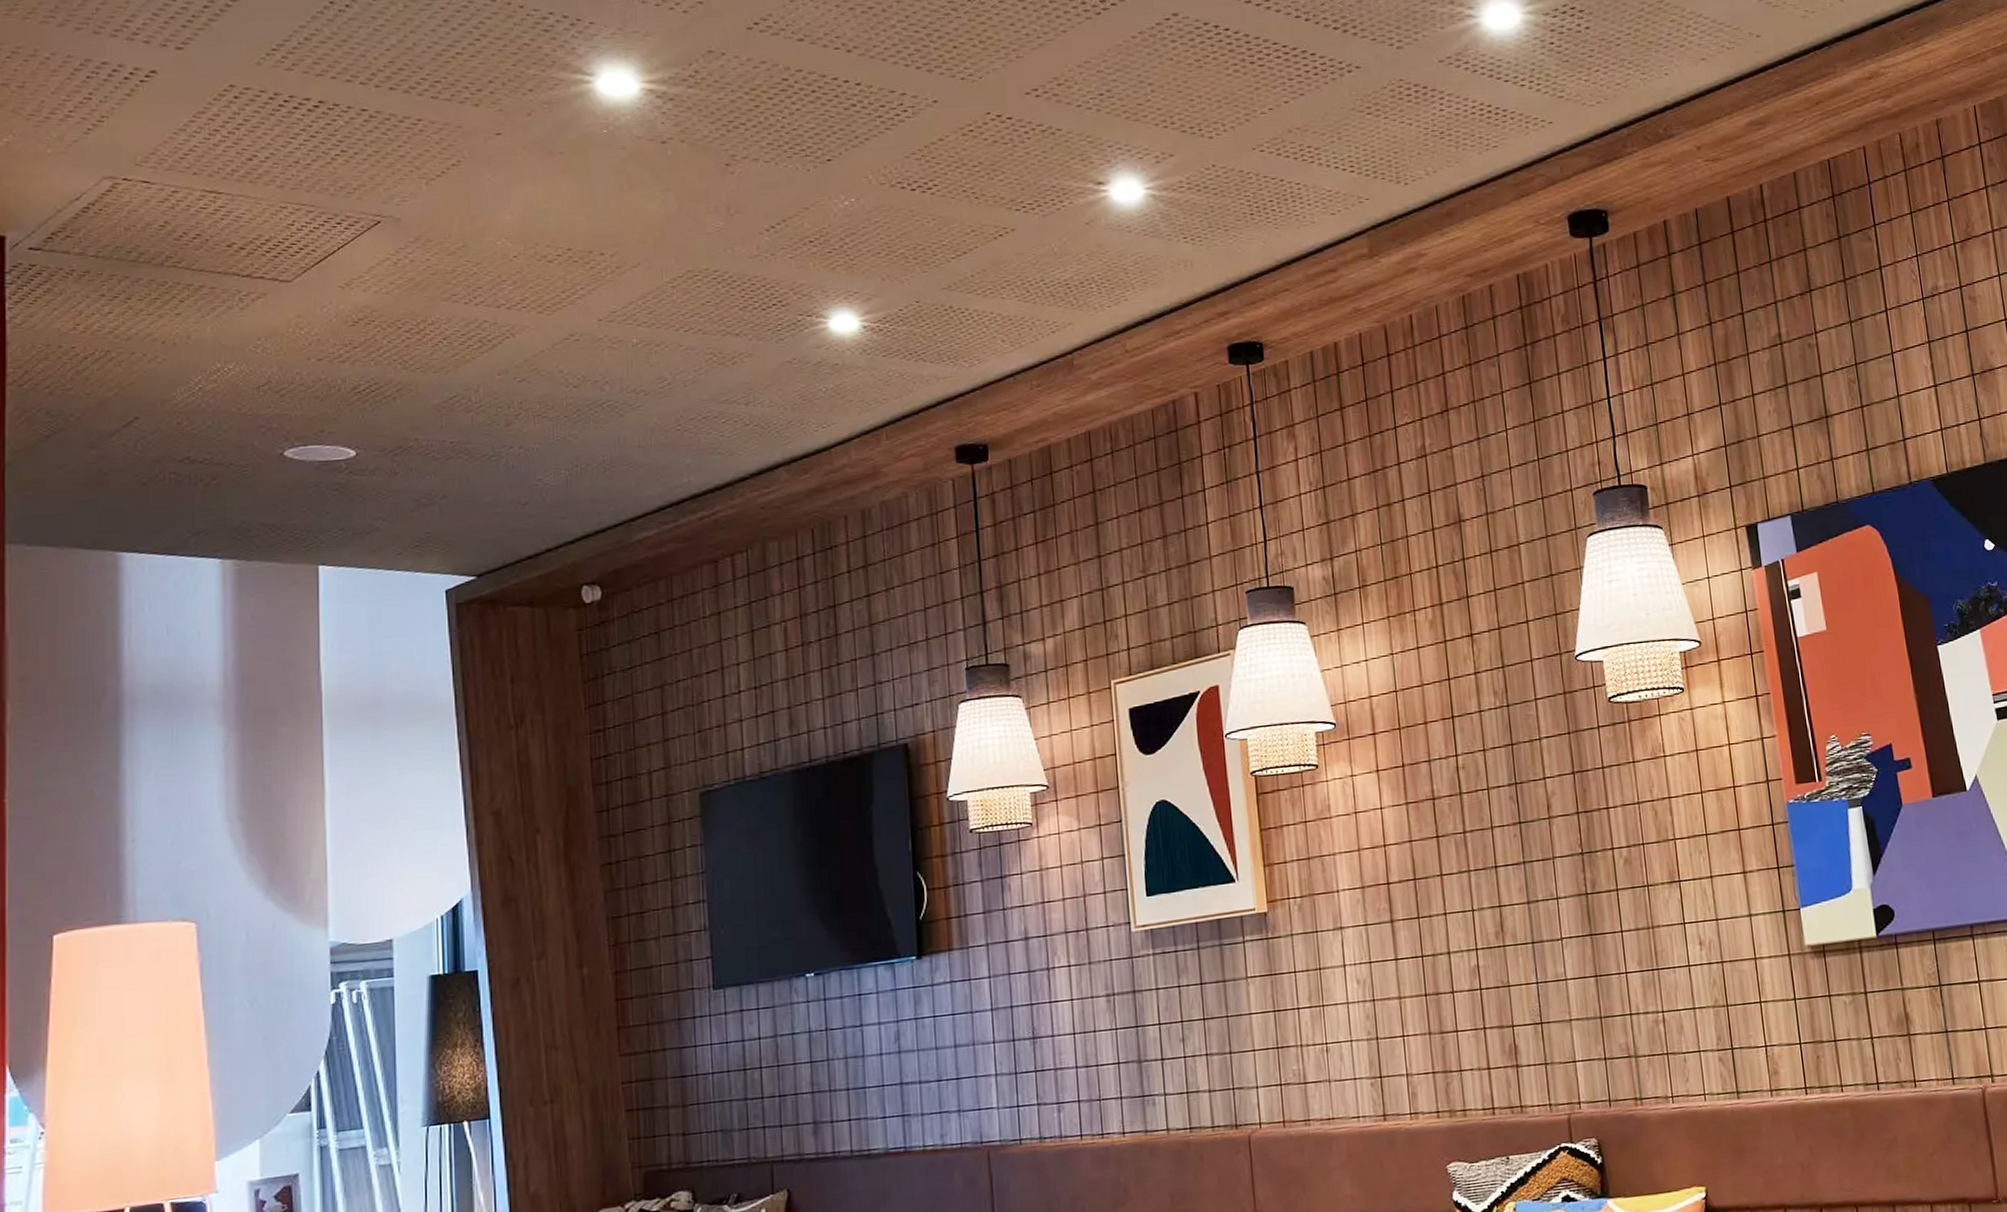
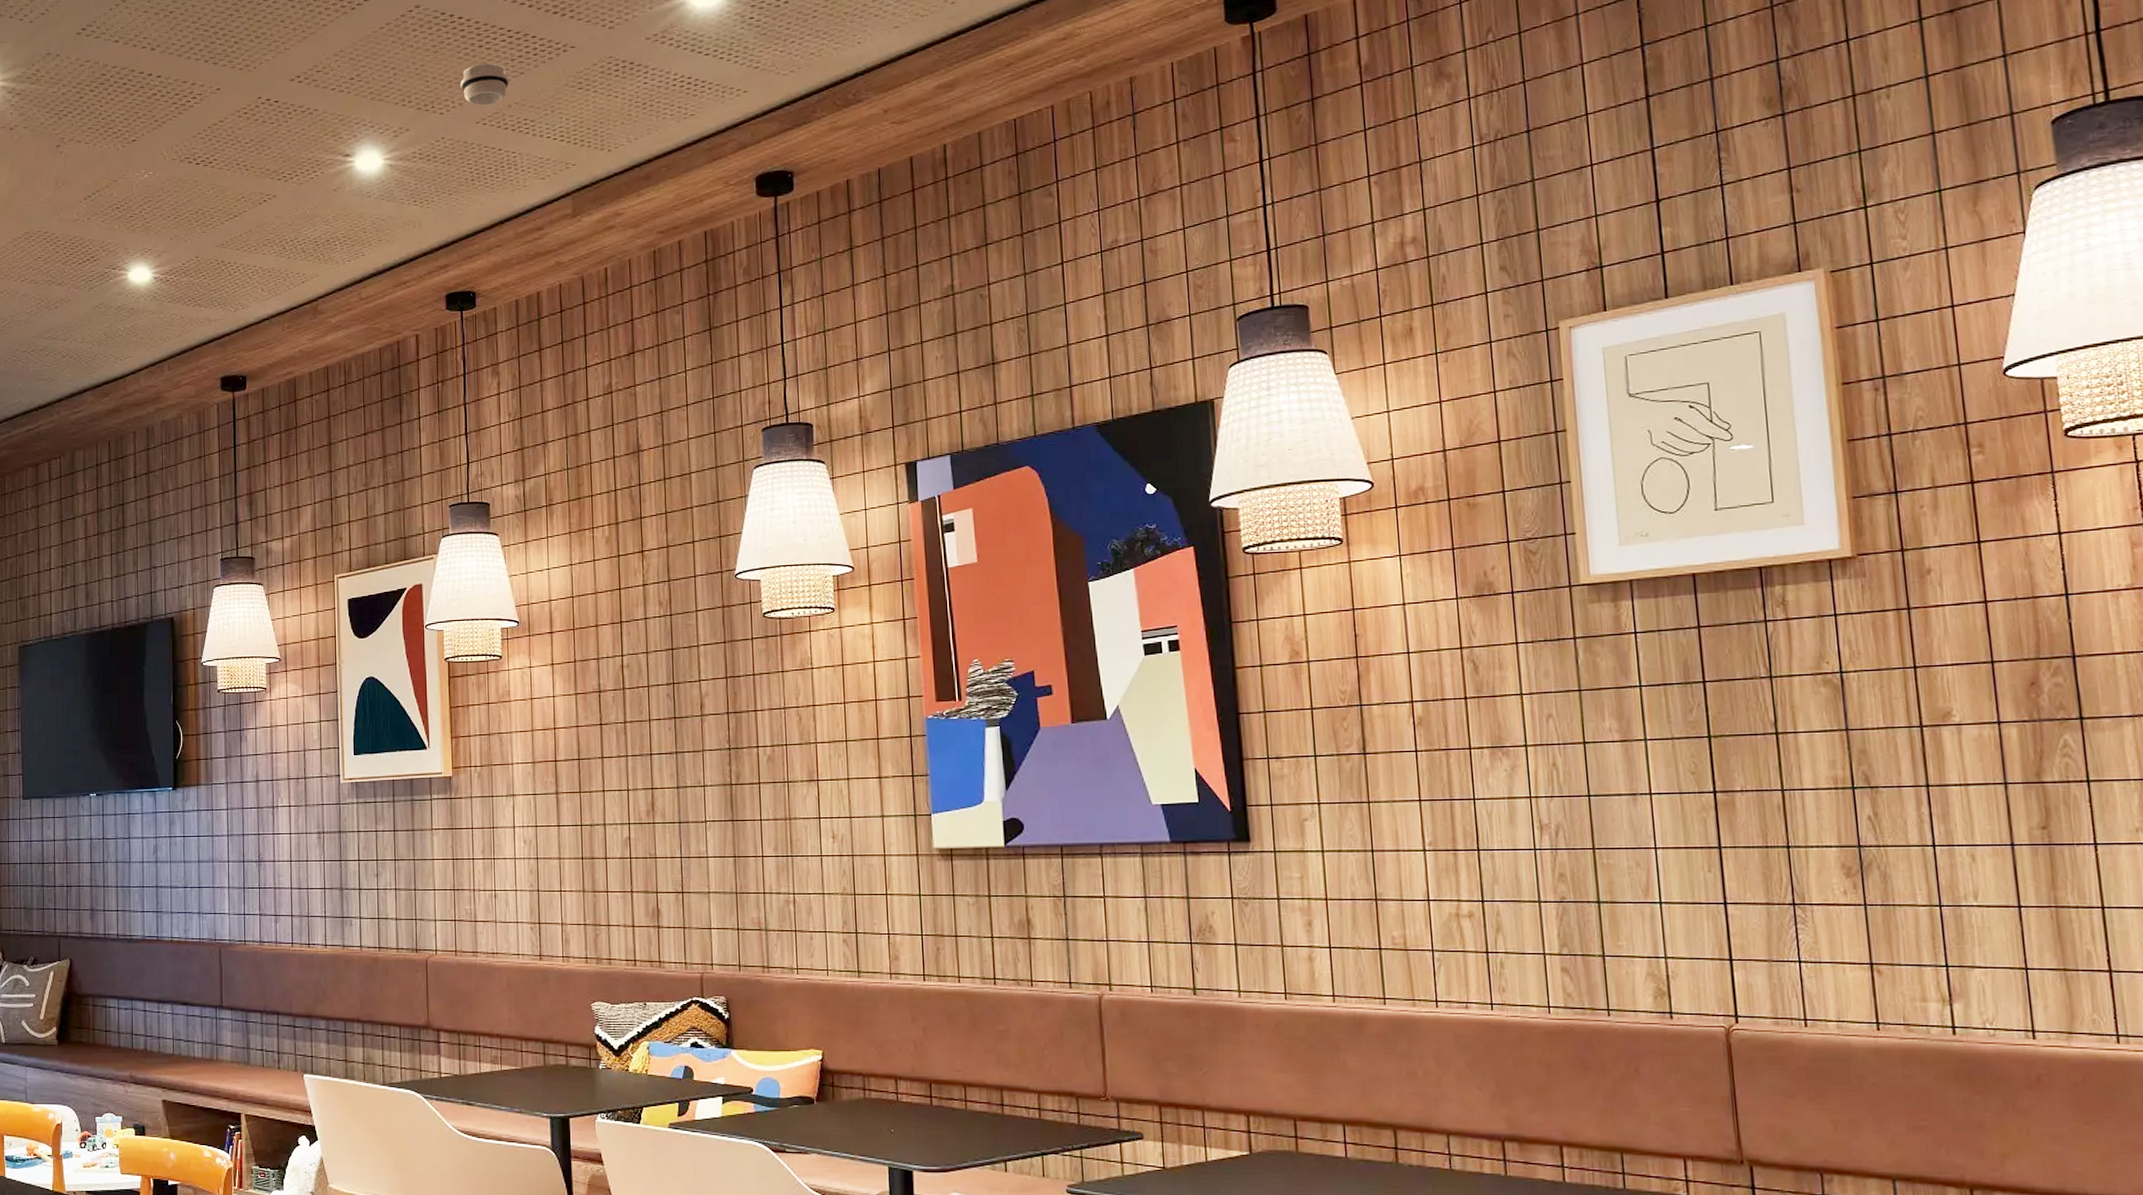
smoke detector: none [1231,82,1288,130] -> present [460,63,509,106]

